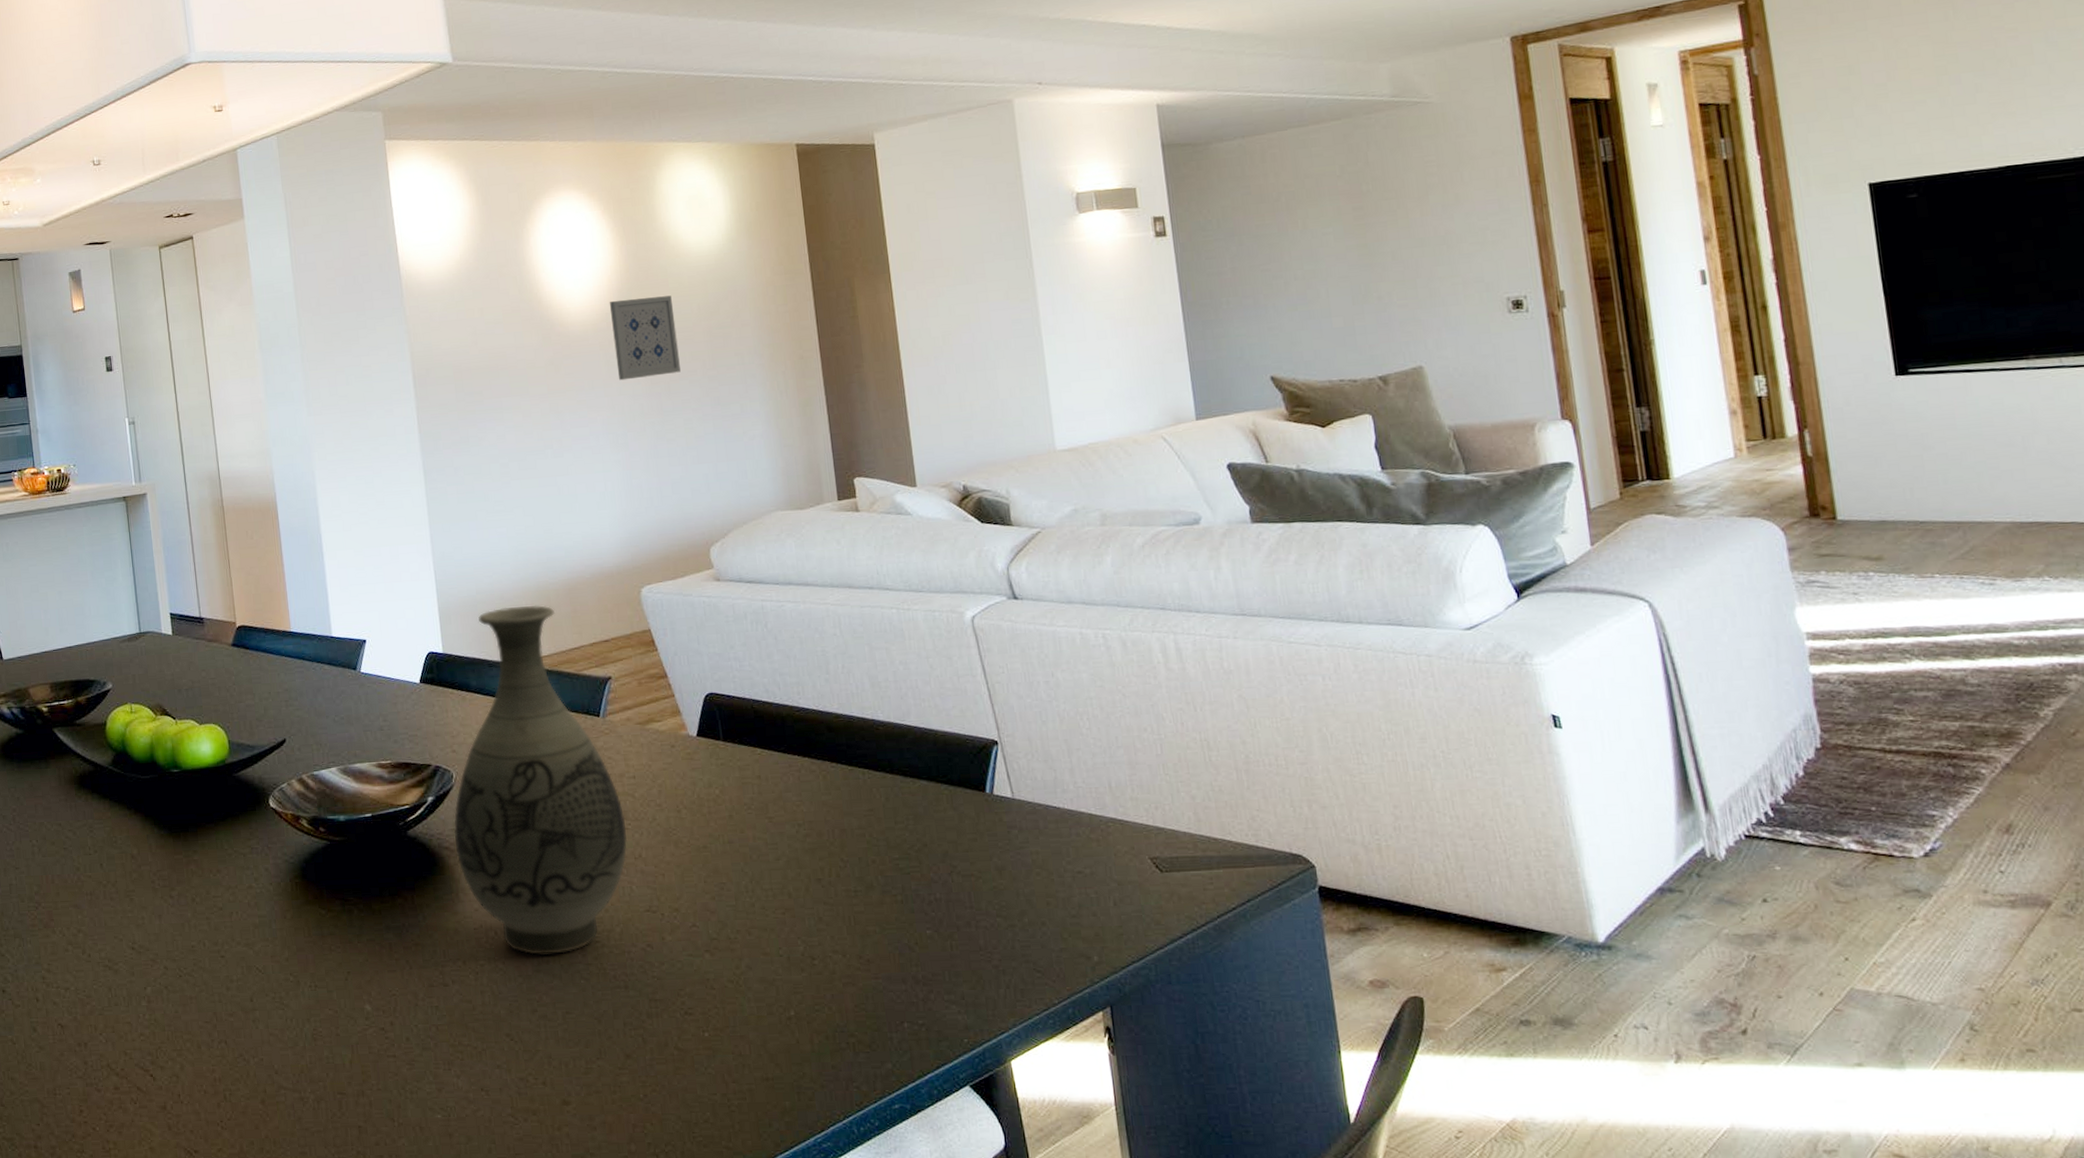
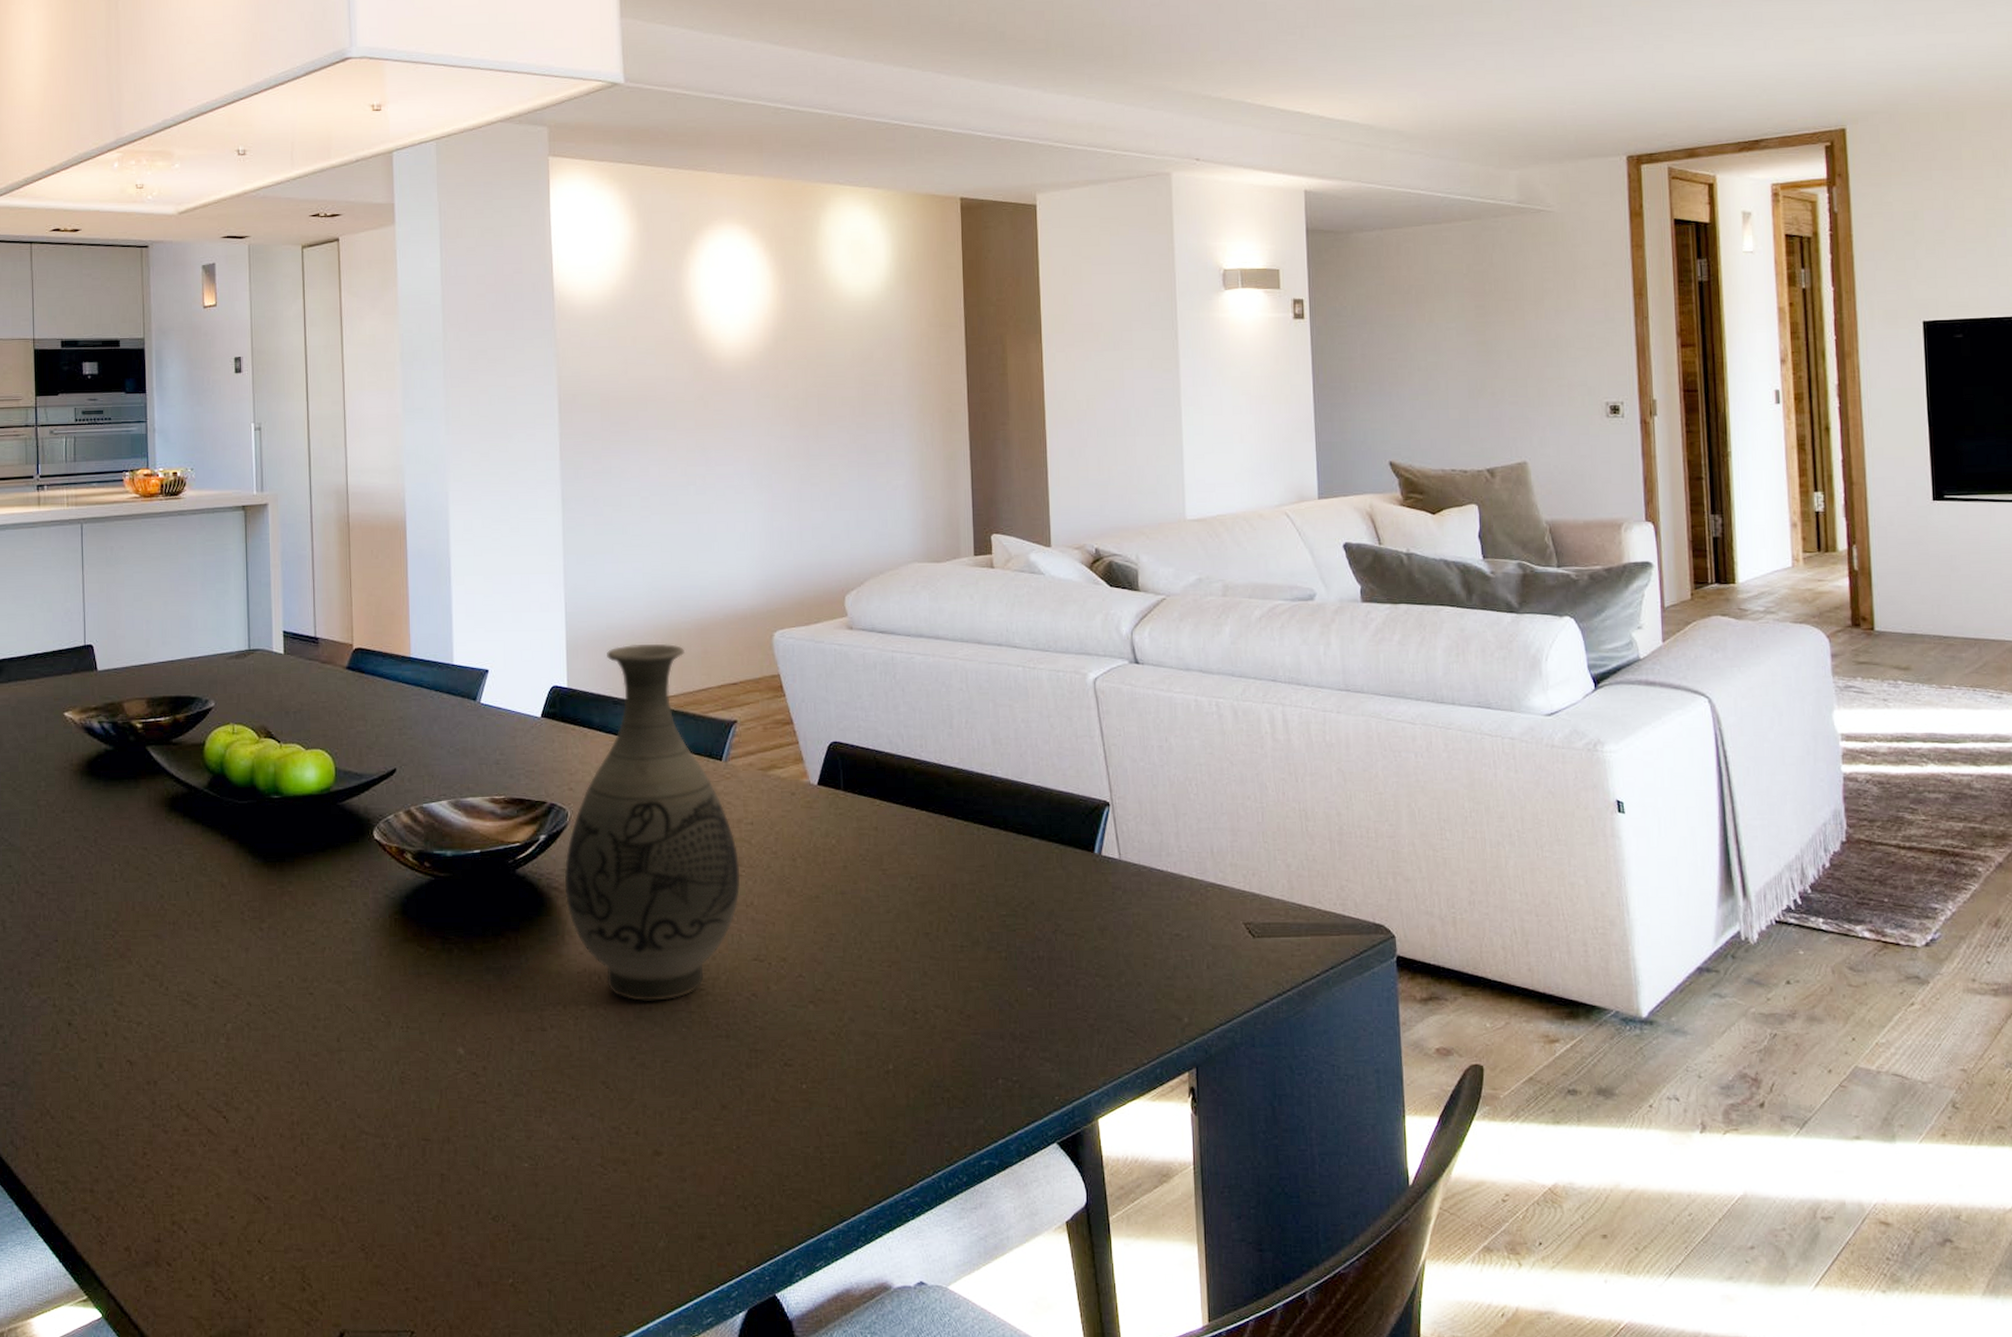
wall art: present [609,295,681,381] -> none [763,339,830,421]

